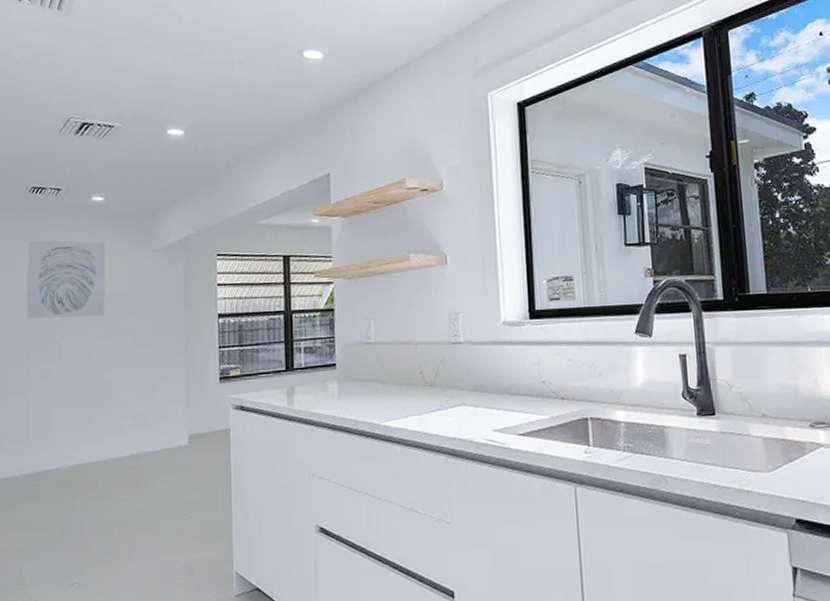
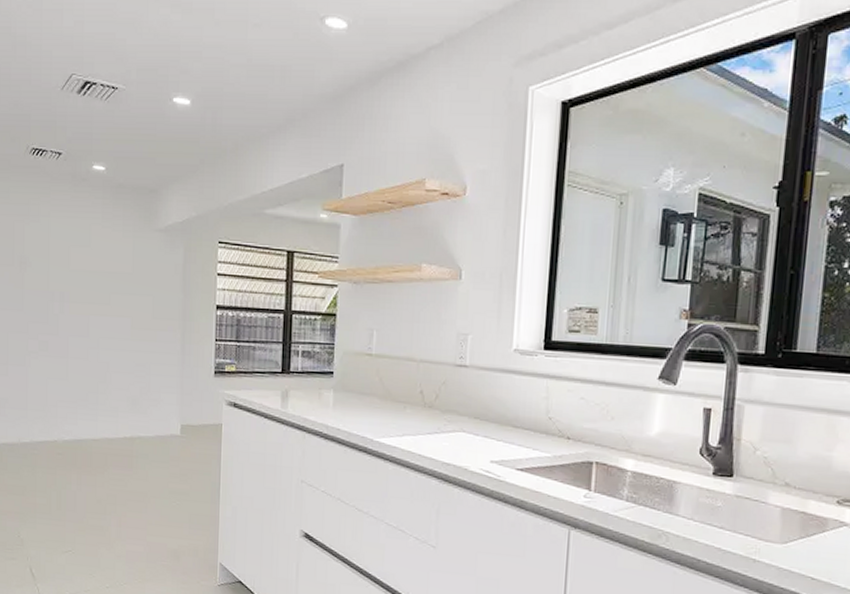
wall art: present [26,240,106,319] -> none [25,205,106,294]

